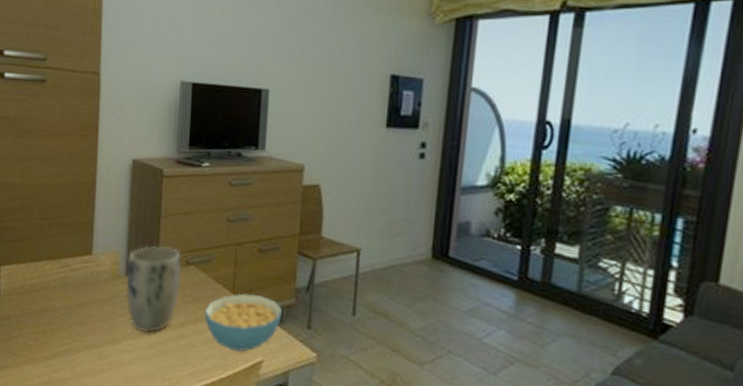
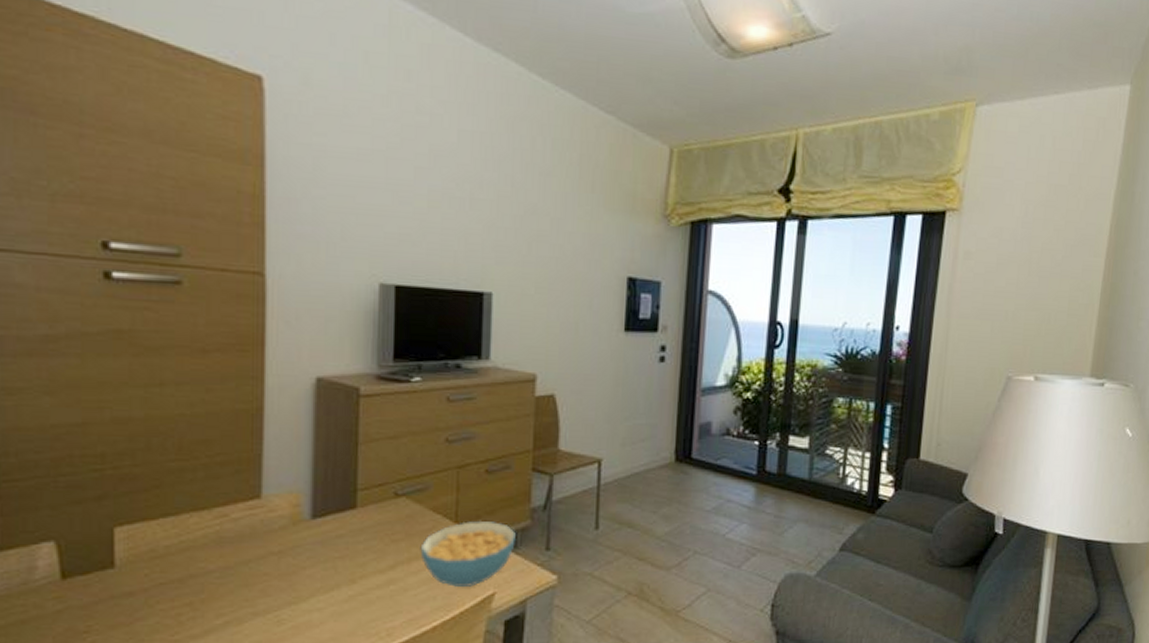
plant pot: present [125,245,182,334] -> none [312,478,389,584]

